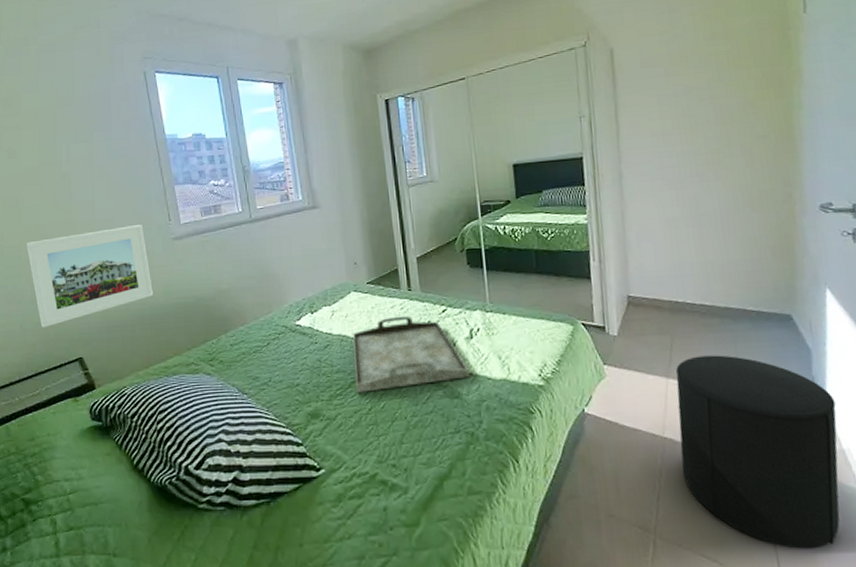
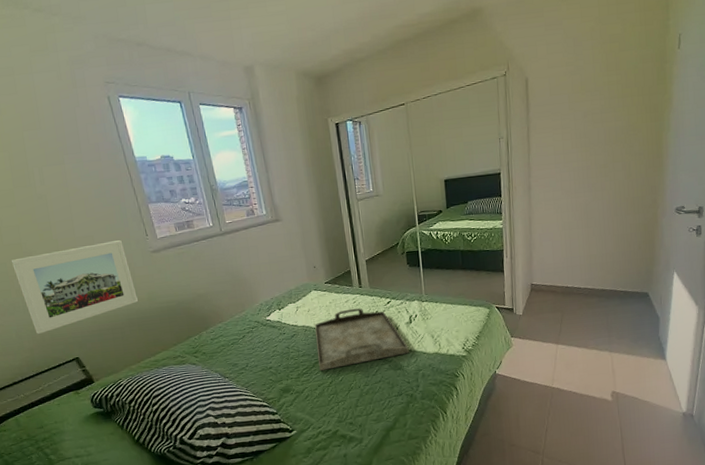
stool: present [676,355,840,549] -> none [563,325,673,456]

